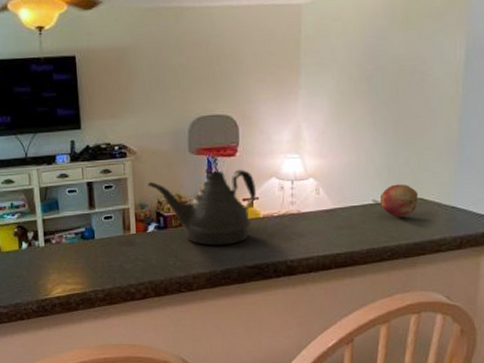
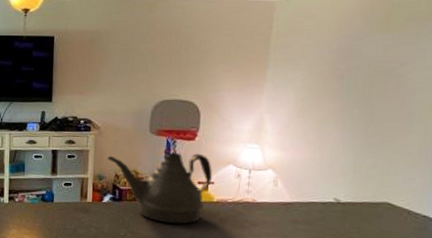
fruit: present [379,184,418,218] -> none [341,185,385,221]

